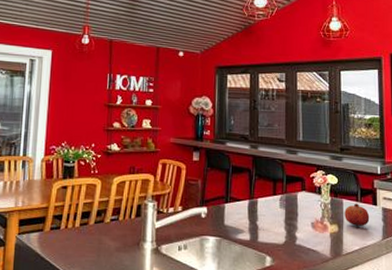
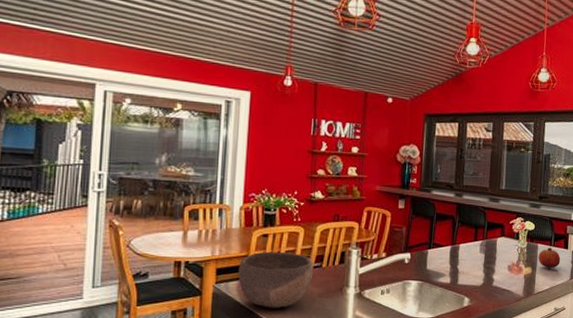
bowl: none [39,203,111,262] -> present [238,251,314,308]

